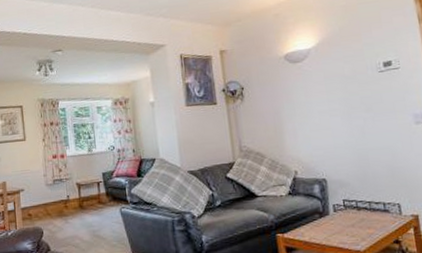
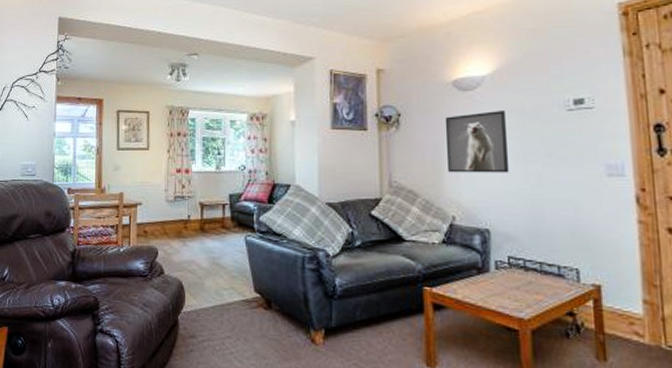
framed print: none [280,77,338,134] -> present [444,111,510,173]

